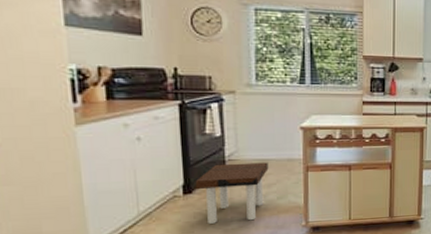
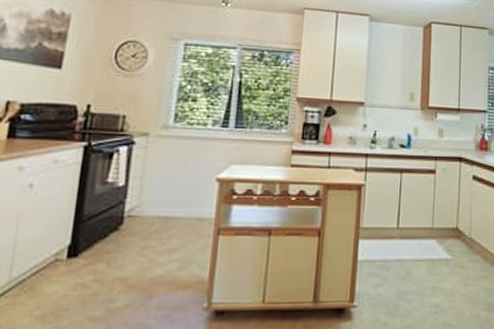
side table: present [195,162,269,224] -> none [82,220,174,299]

